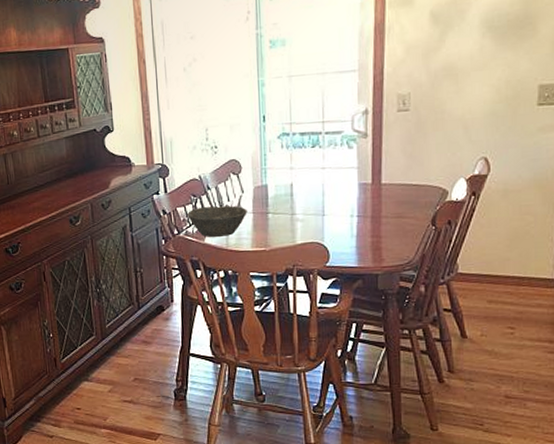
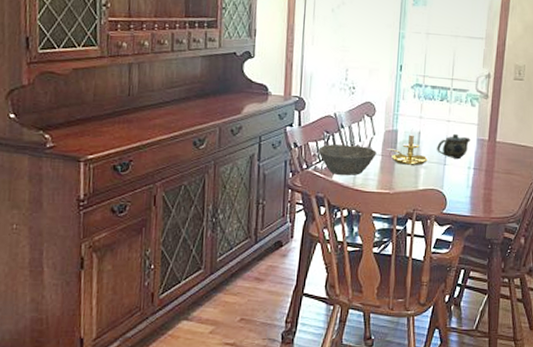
candle holder: none [258,178,305,220] -> present [387,126,429,165]
teapot: none [313,180,351,209] -> present [437,133,470,160]

